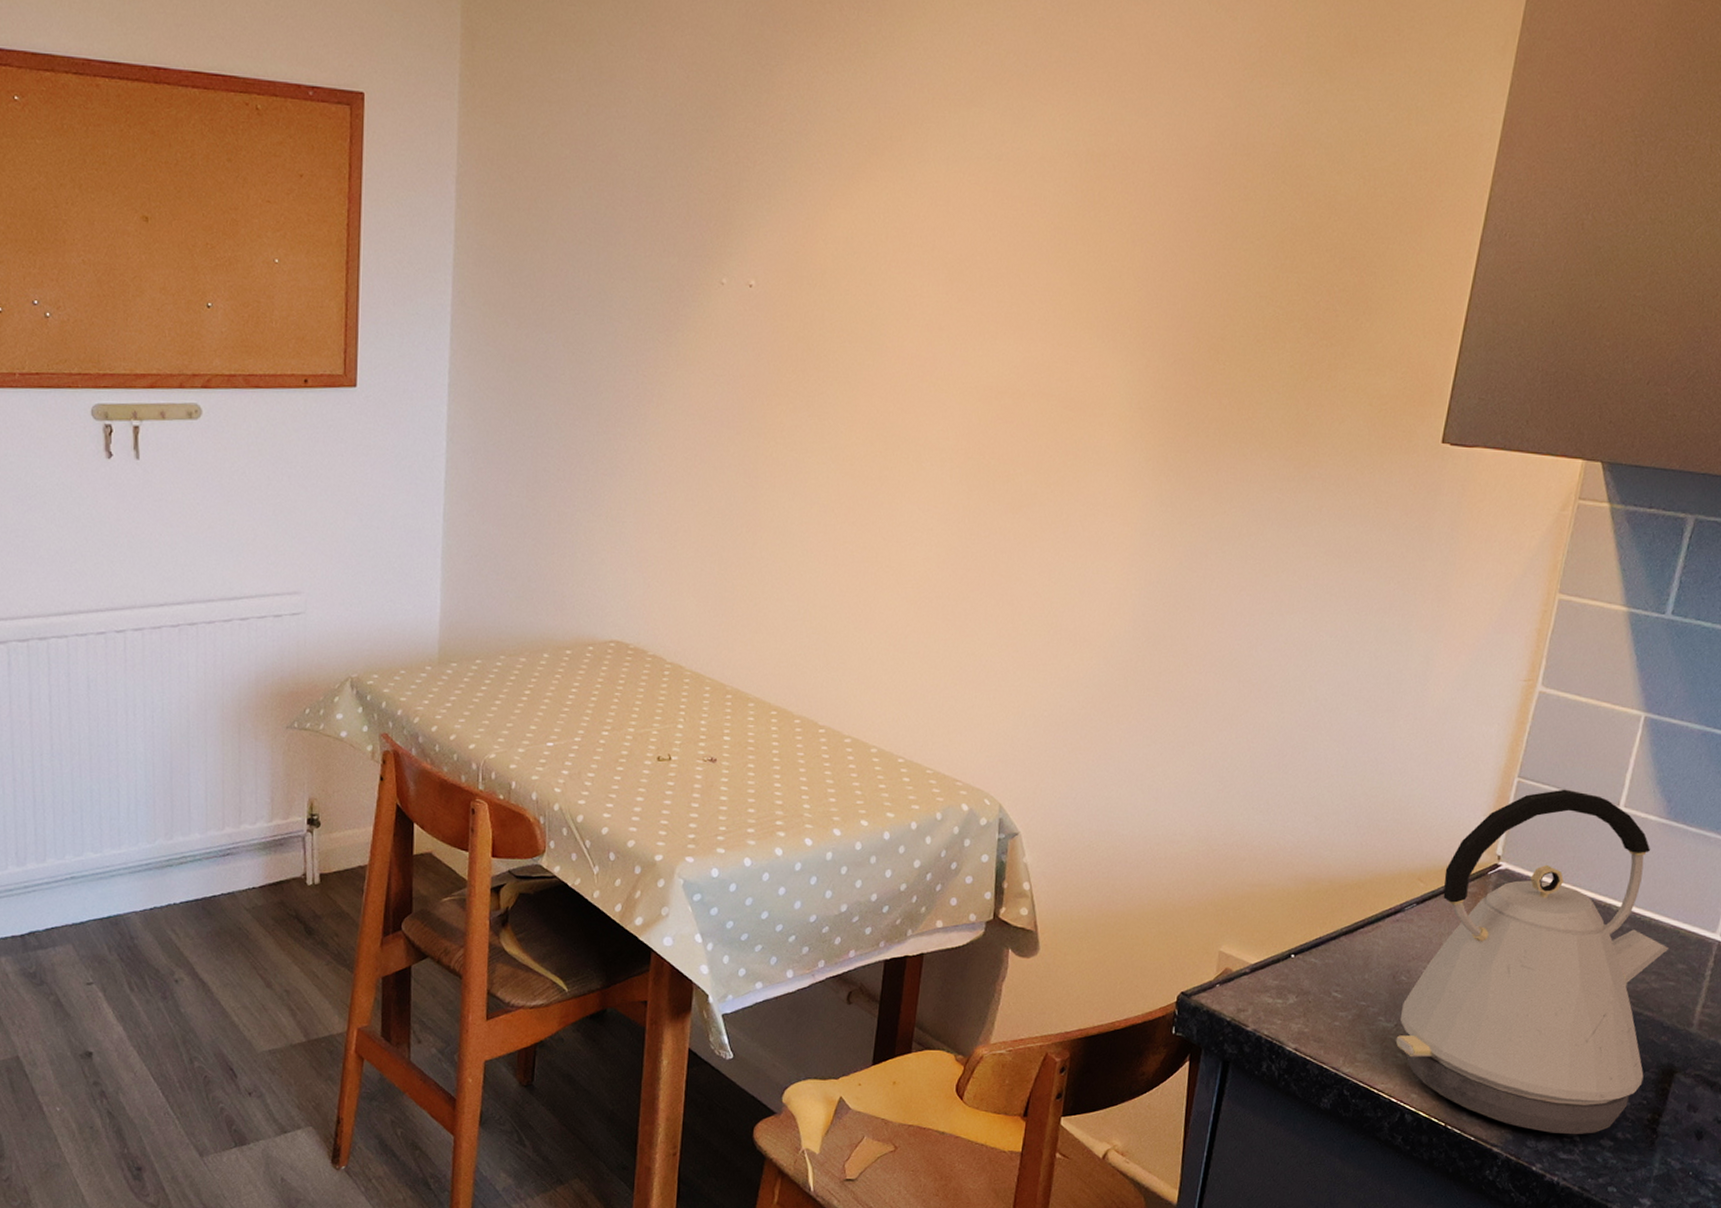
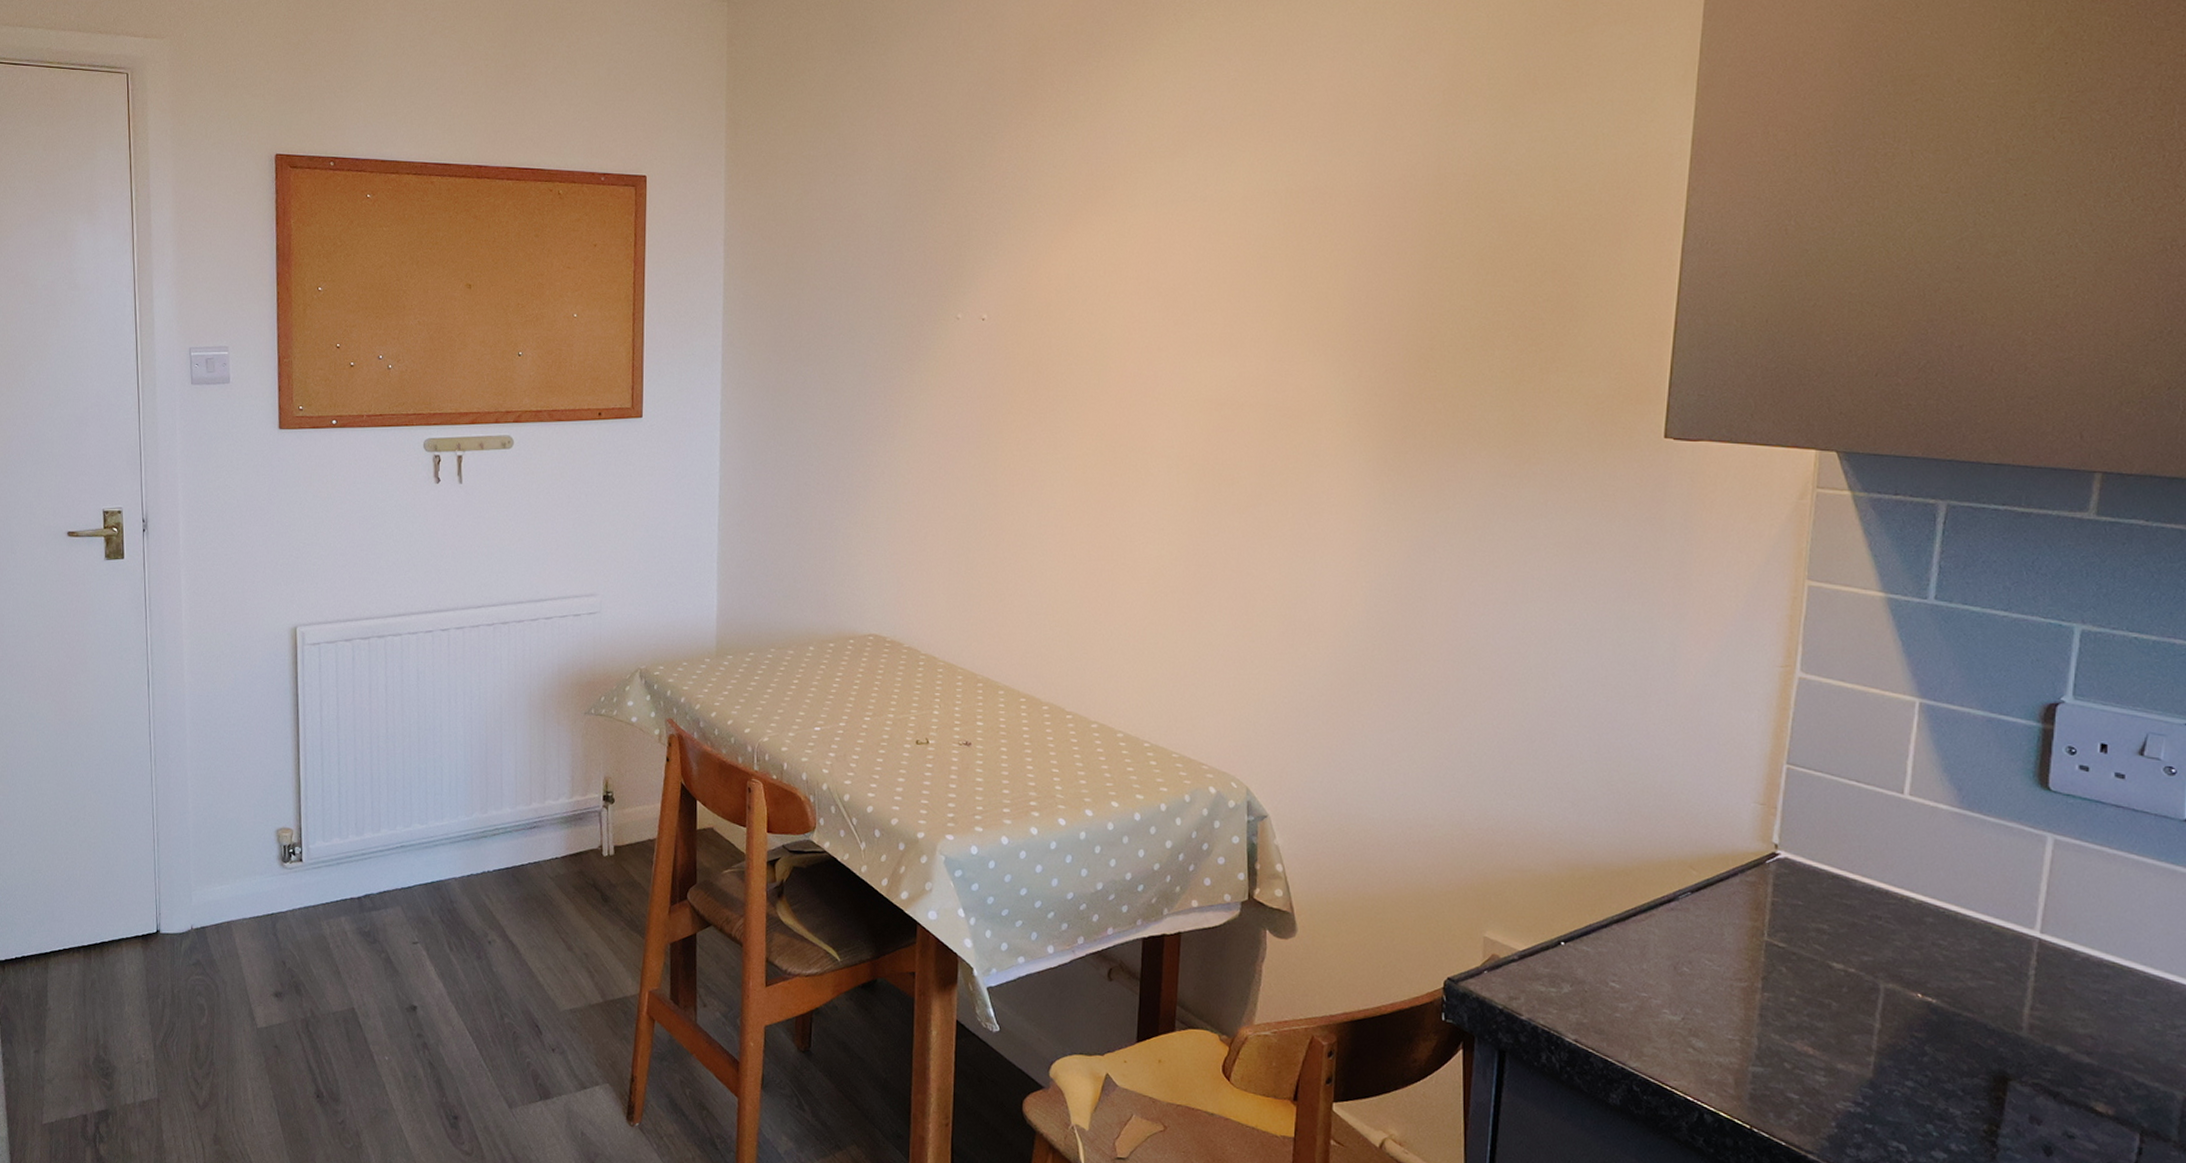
kettle: present [1395,789,1670,1135] -> none [1684,776,1983,1145]

